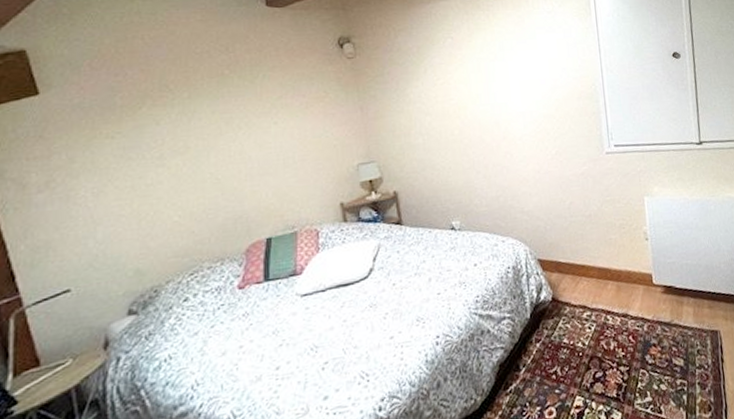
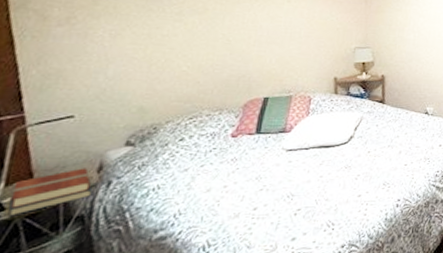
books: none [20,346,102,411] -> present [8,168,93,217]

